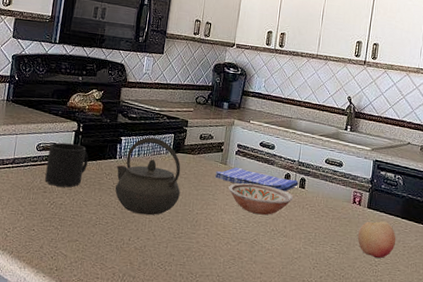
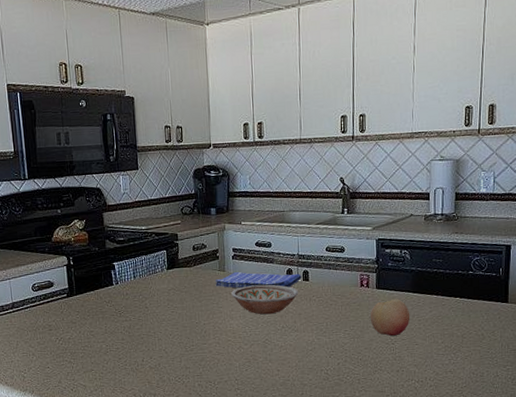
mug: present [45,142,89,188] -> none [44,278,86,323]
kettle: present [114,137,181,216] -> none [115,257,184,335]

